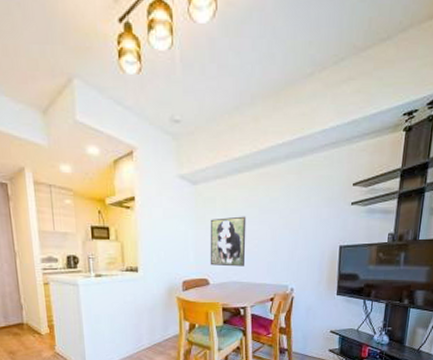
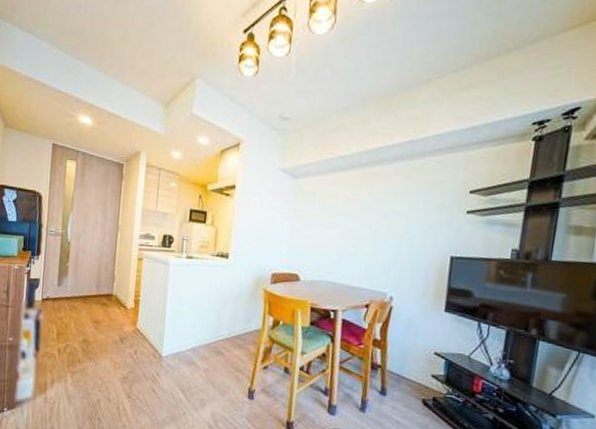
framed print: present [210,216,247,267] -> none [302,213,346,266]

